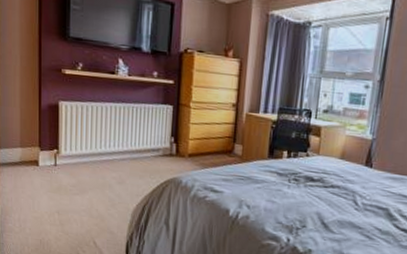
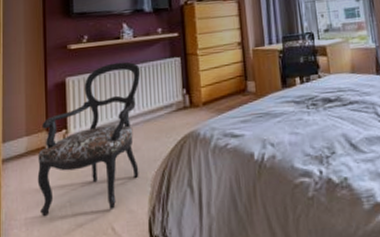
armchair: none [30,96,132,227] -> present [37,61,141,217]

